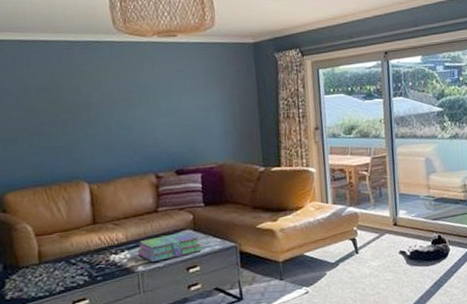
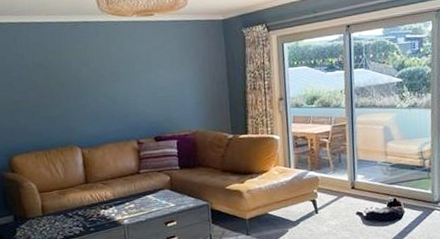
stack of books: present [138,232,202,262] -> none [124,191,178,217]

